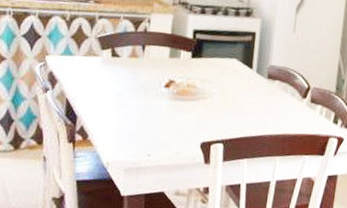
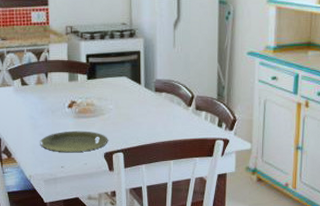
plate: none [125,114,208,139] -> present [40,131,108,152]

